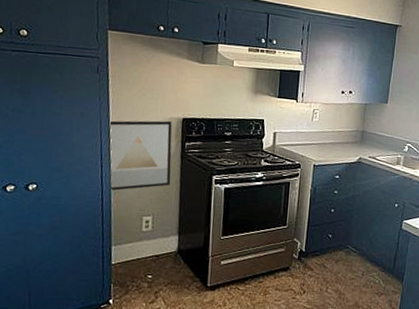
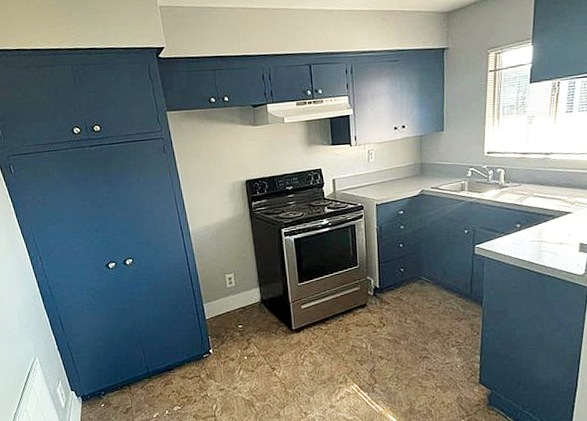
wall art: present [108,120,172,192] -> none [183,184,245,256]

